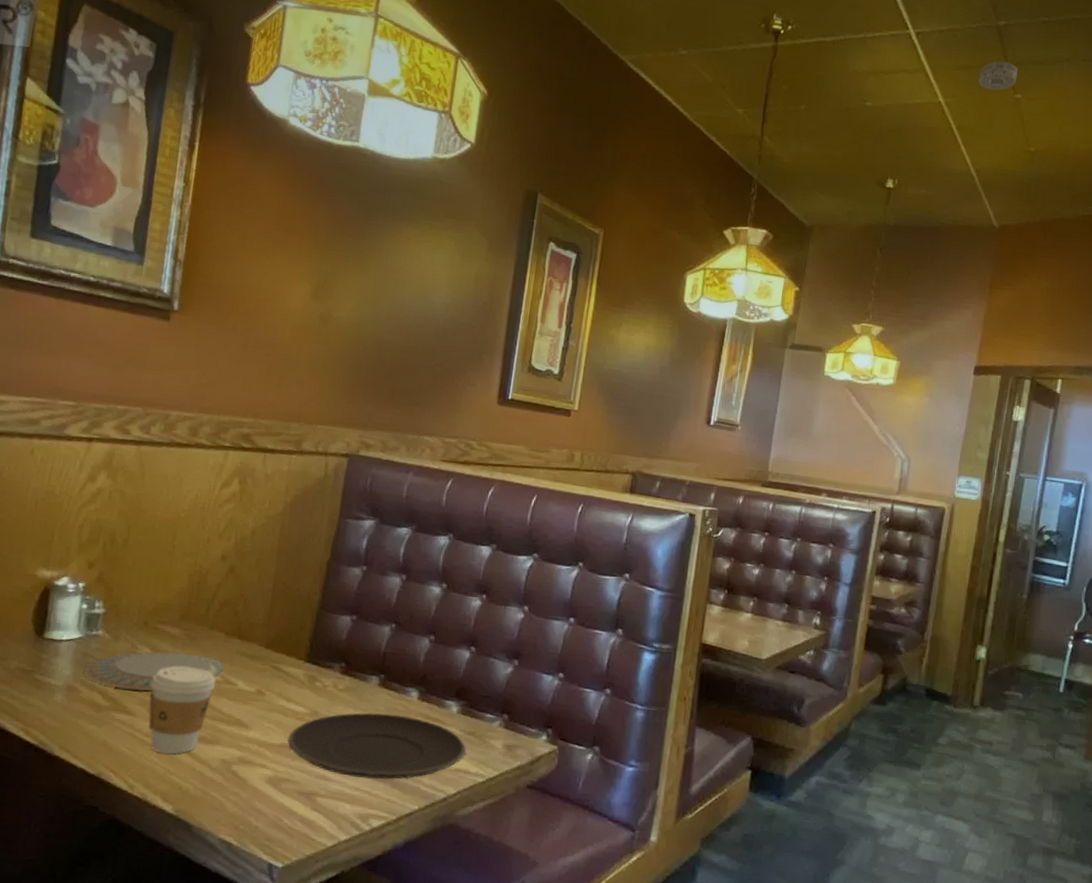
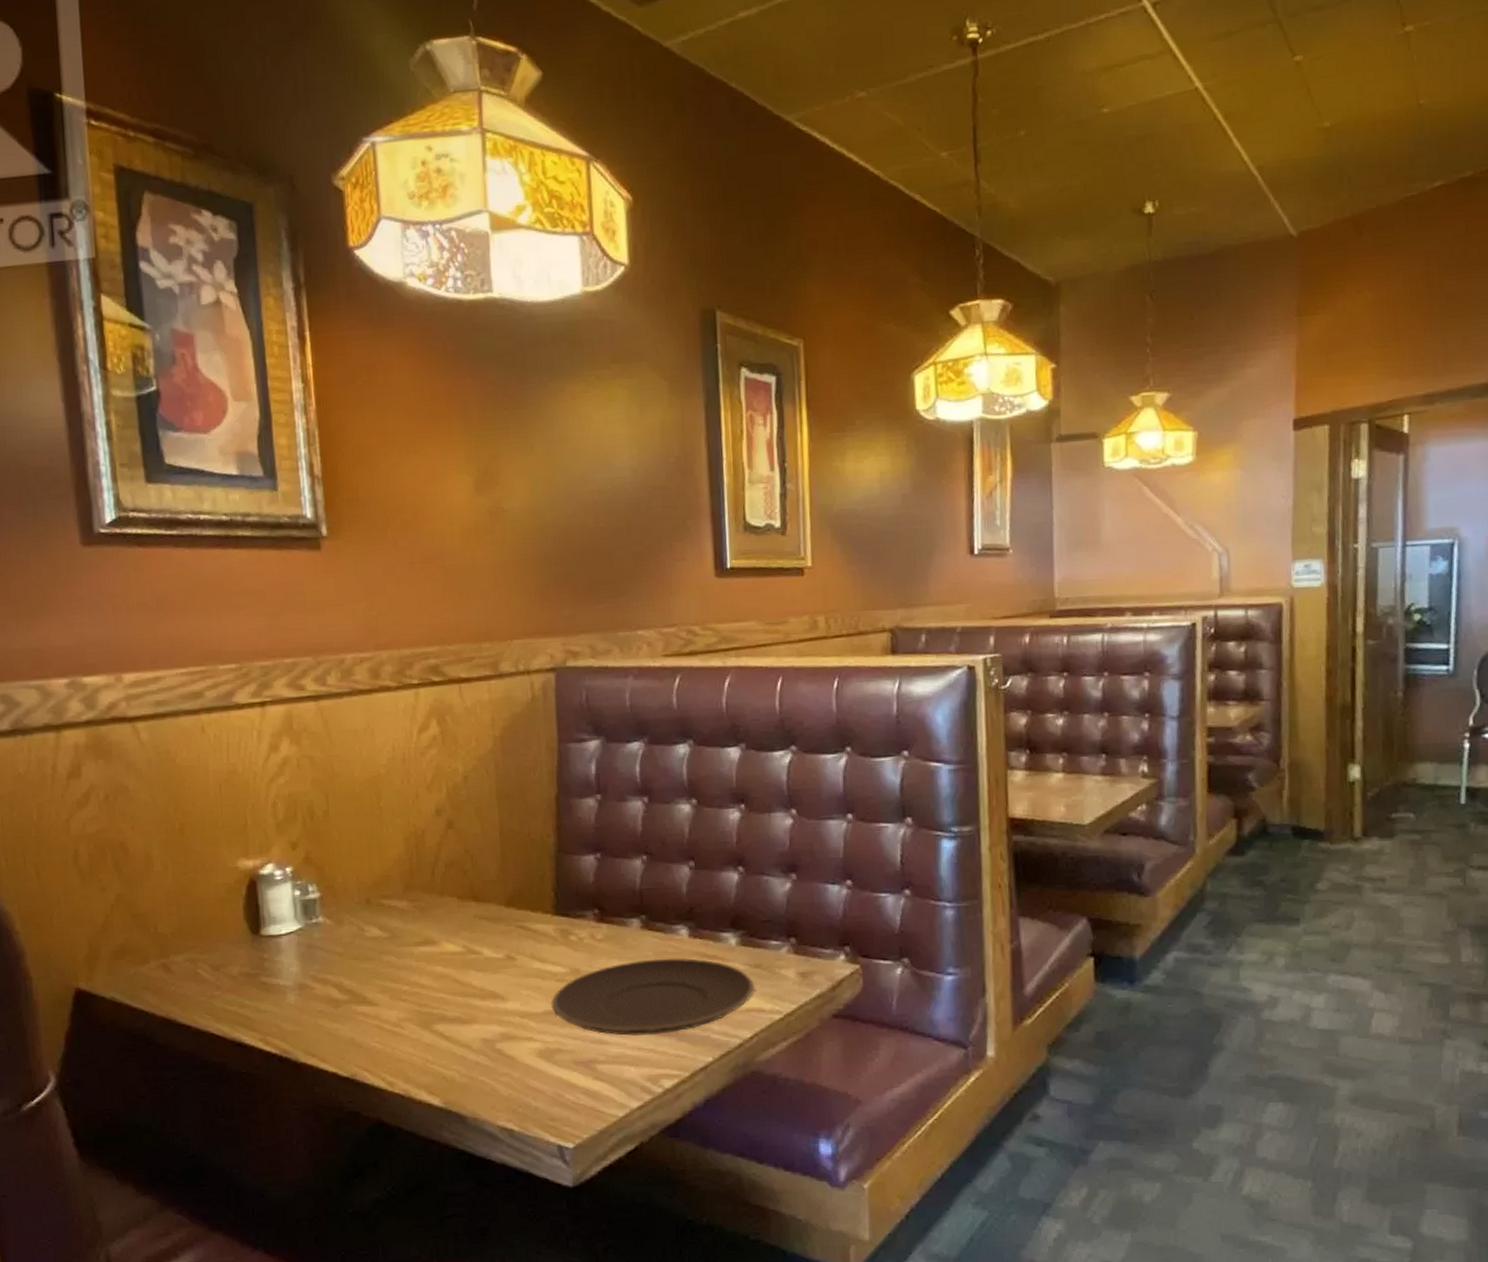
plate: present [83,651,223,692] -> none [311,927,463,978]
coffee cup: present [148,666,217,755] -> none [387,941,459,1042]
smoke detector: present [978,61,1018,90] -> none [1242,15,1293,58]

